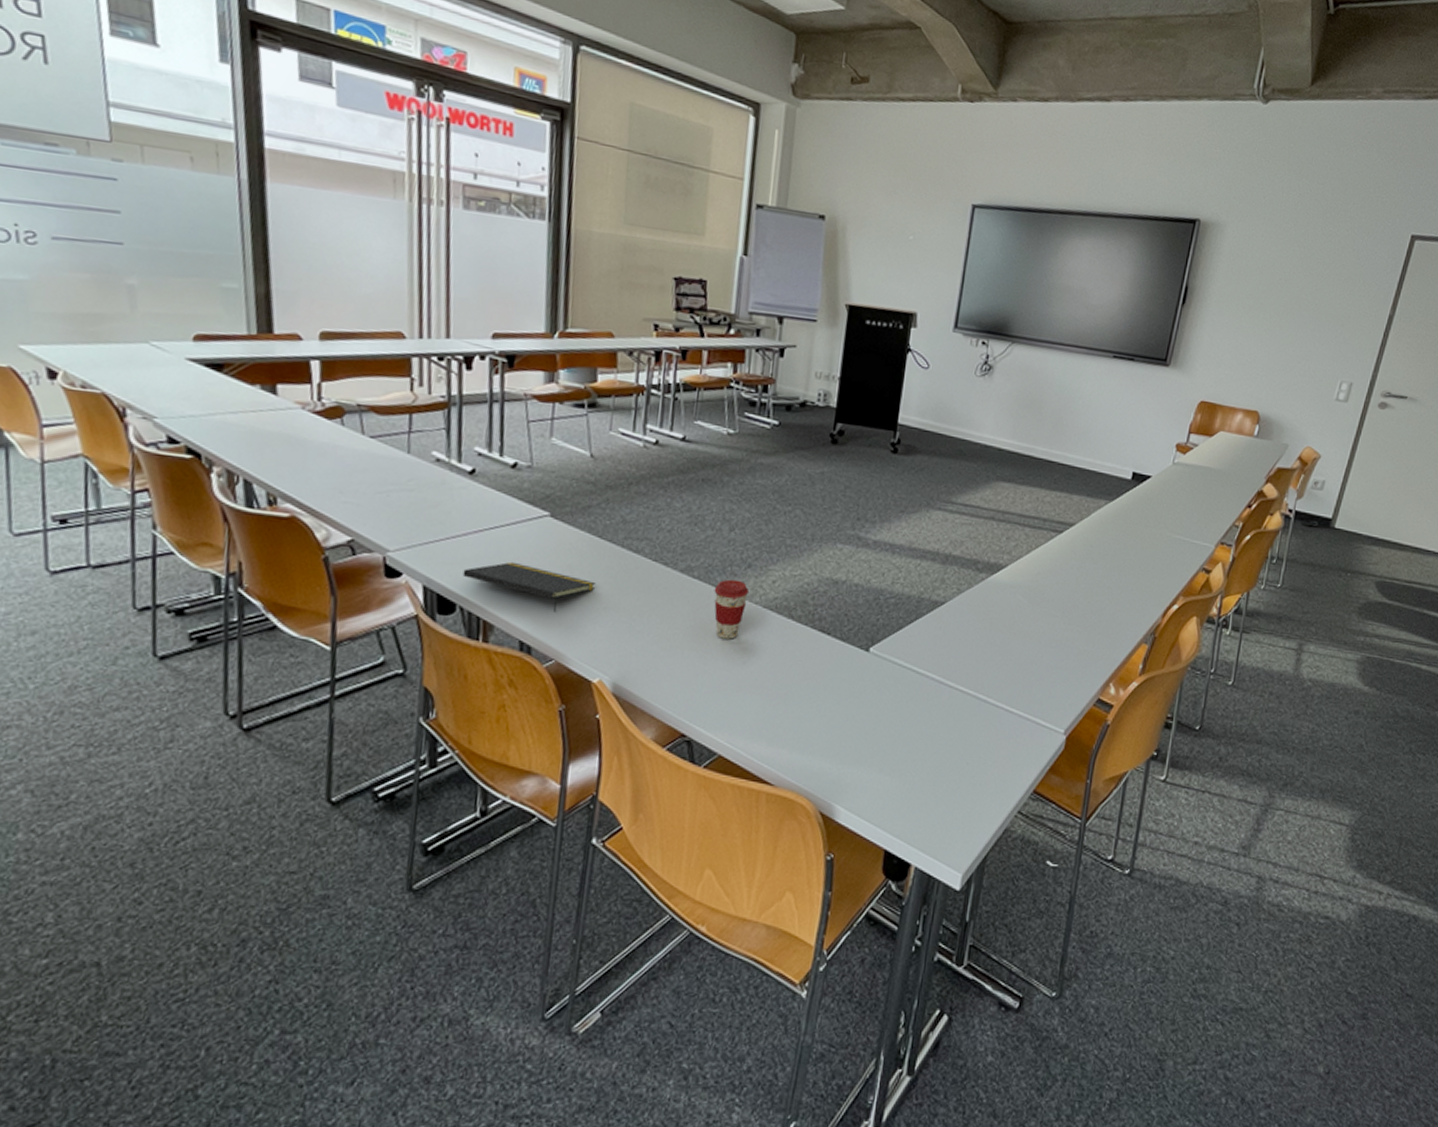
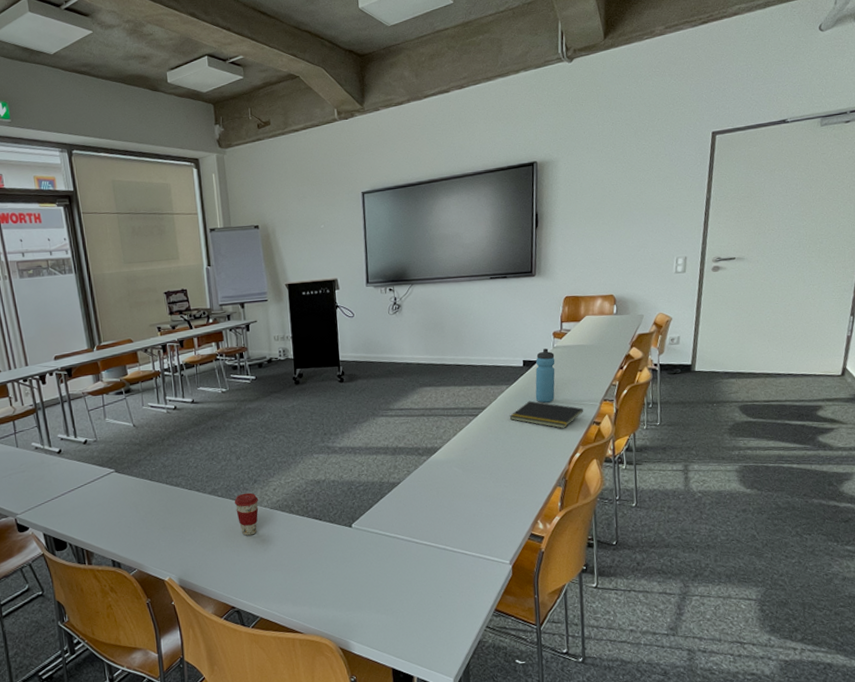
notepad: present [462,561,597,613] -> none [66,507,154,537]
notepad: none [1101,526,1195,570] -> present [509,400,584,428]
water bottle: none [1138,462,1173,533] -> present [535,348,555,403]

